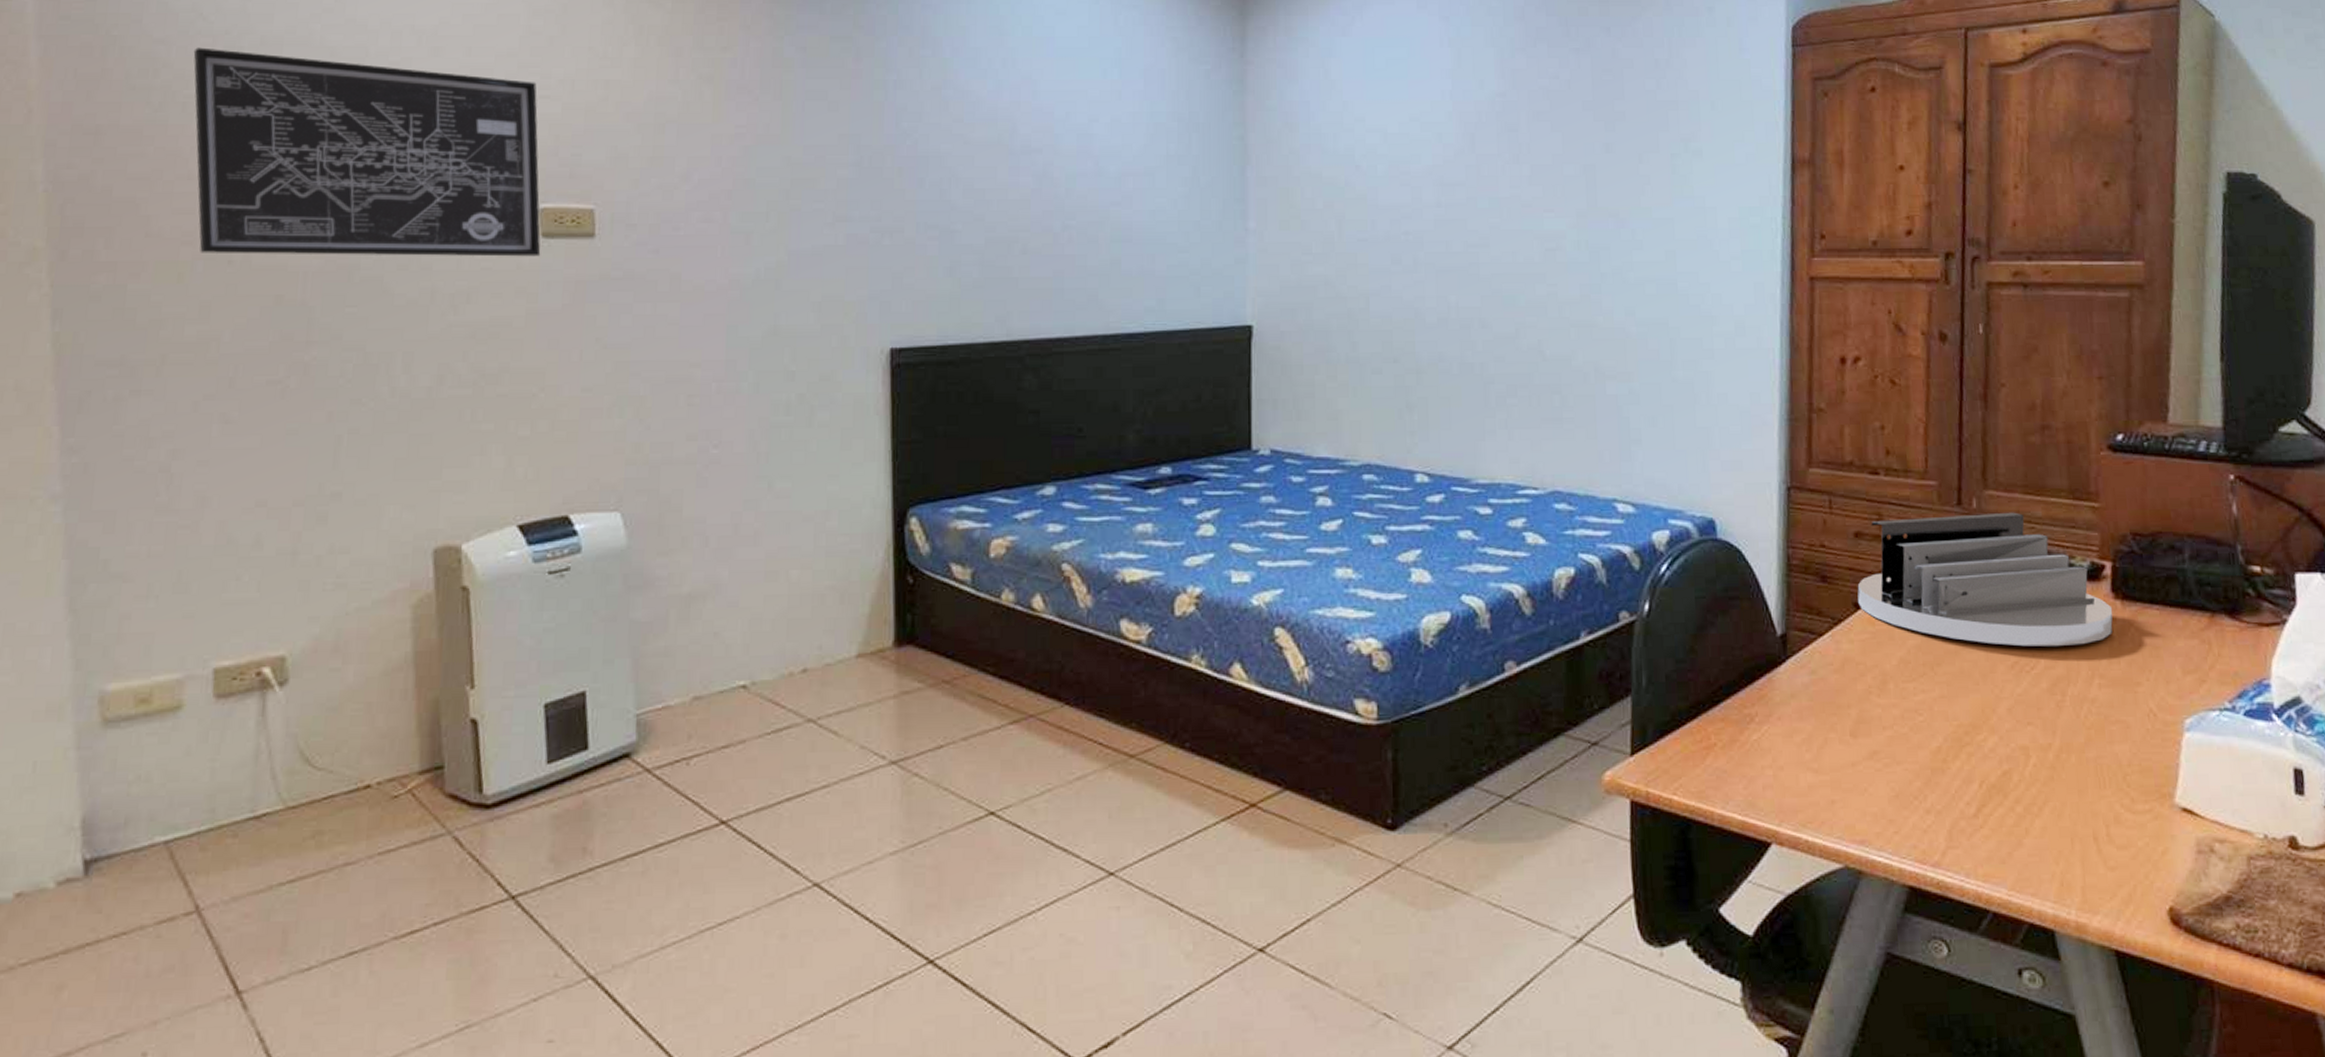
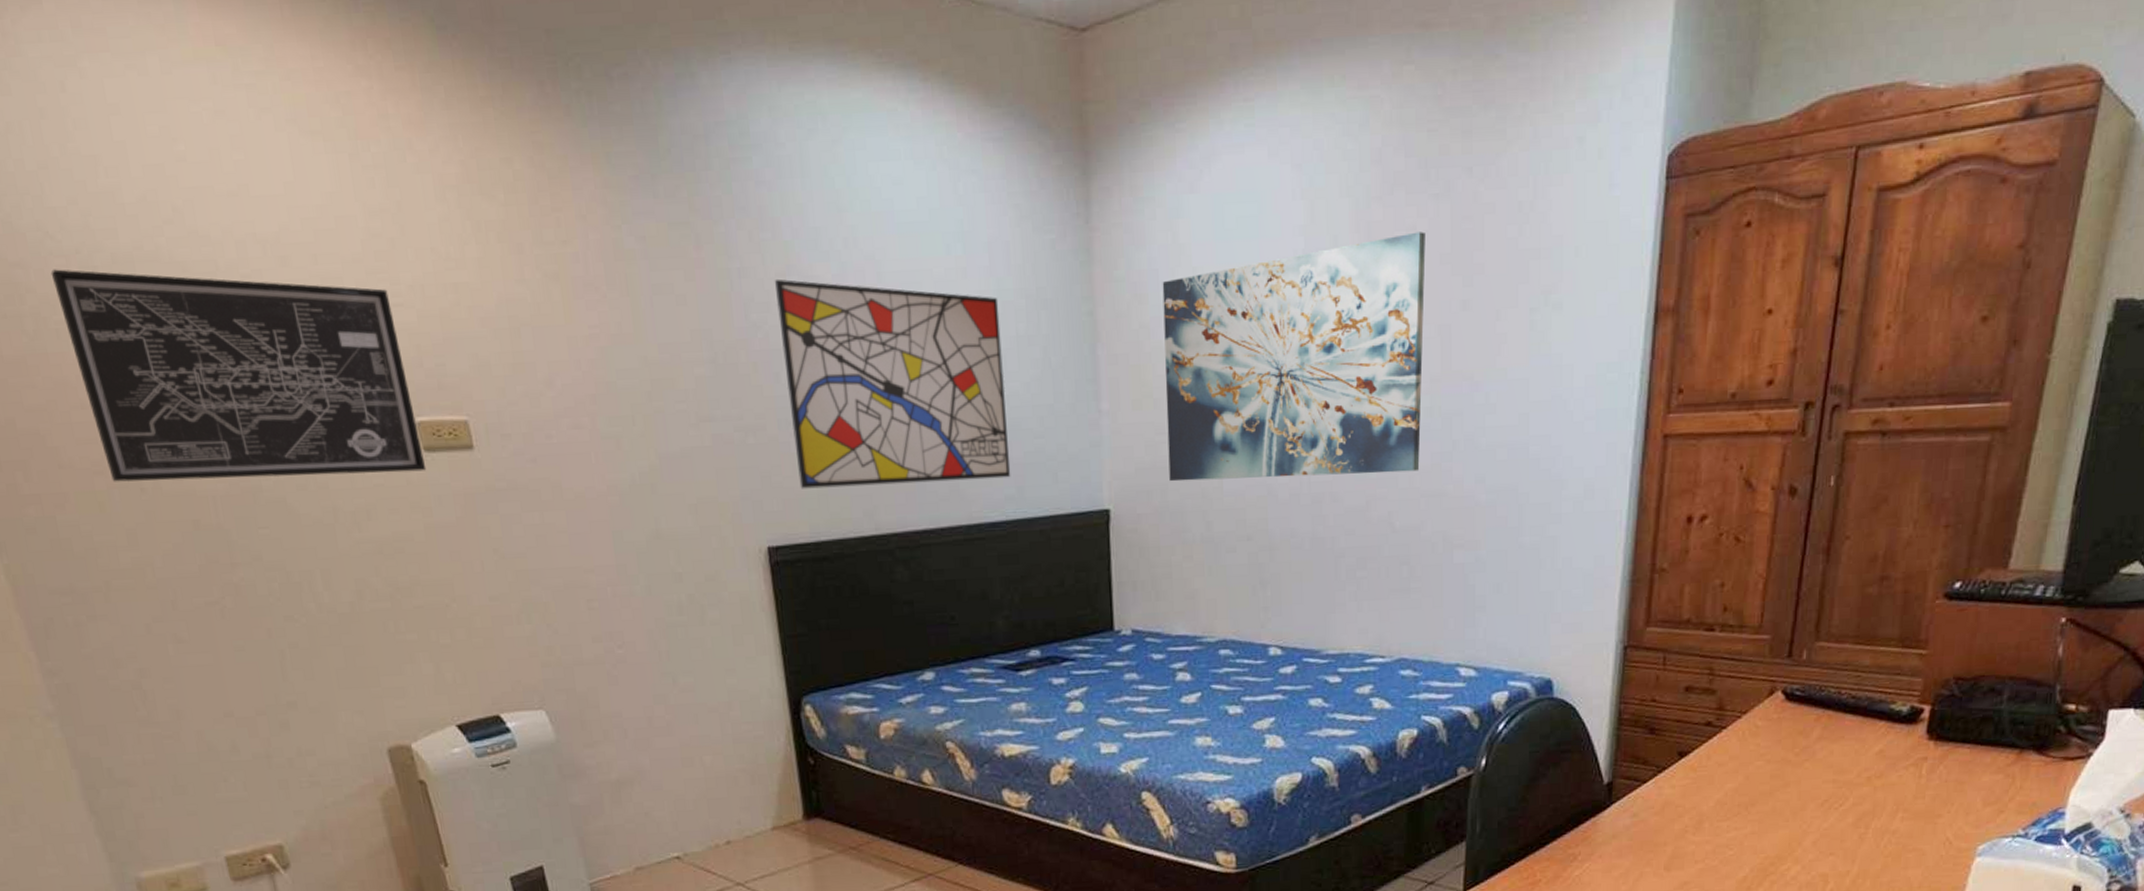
wall art: none [929,91,1152,292] -> present [774,278,1011,489]
wall art: none [1313,81,1569,302] -> present [1162,231,1426,482]
desk organizer: present [1857,512,2113,647] -> none [1683,662,1925,786]

